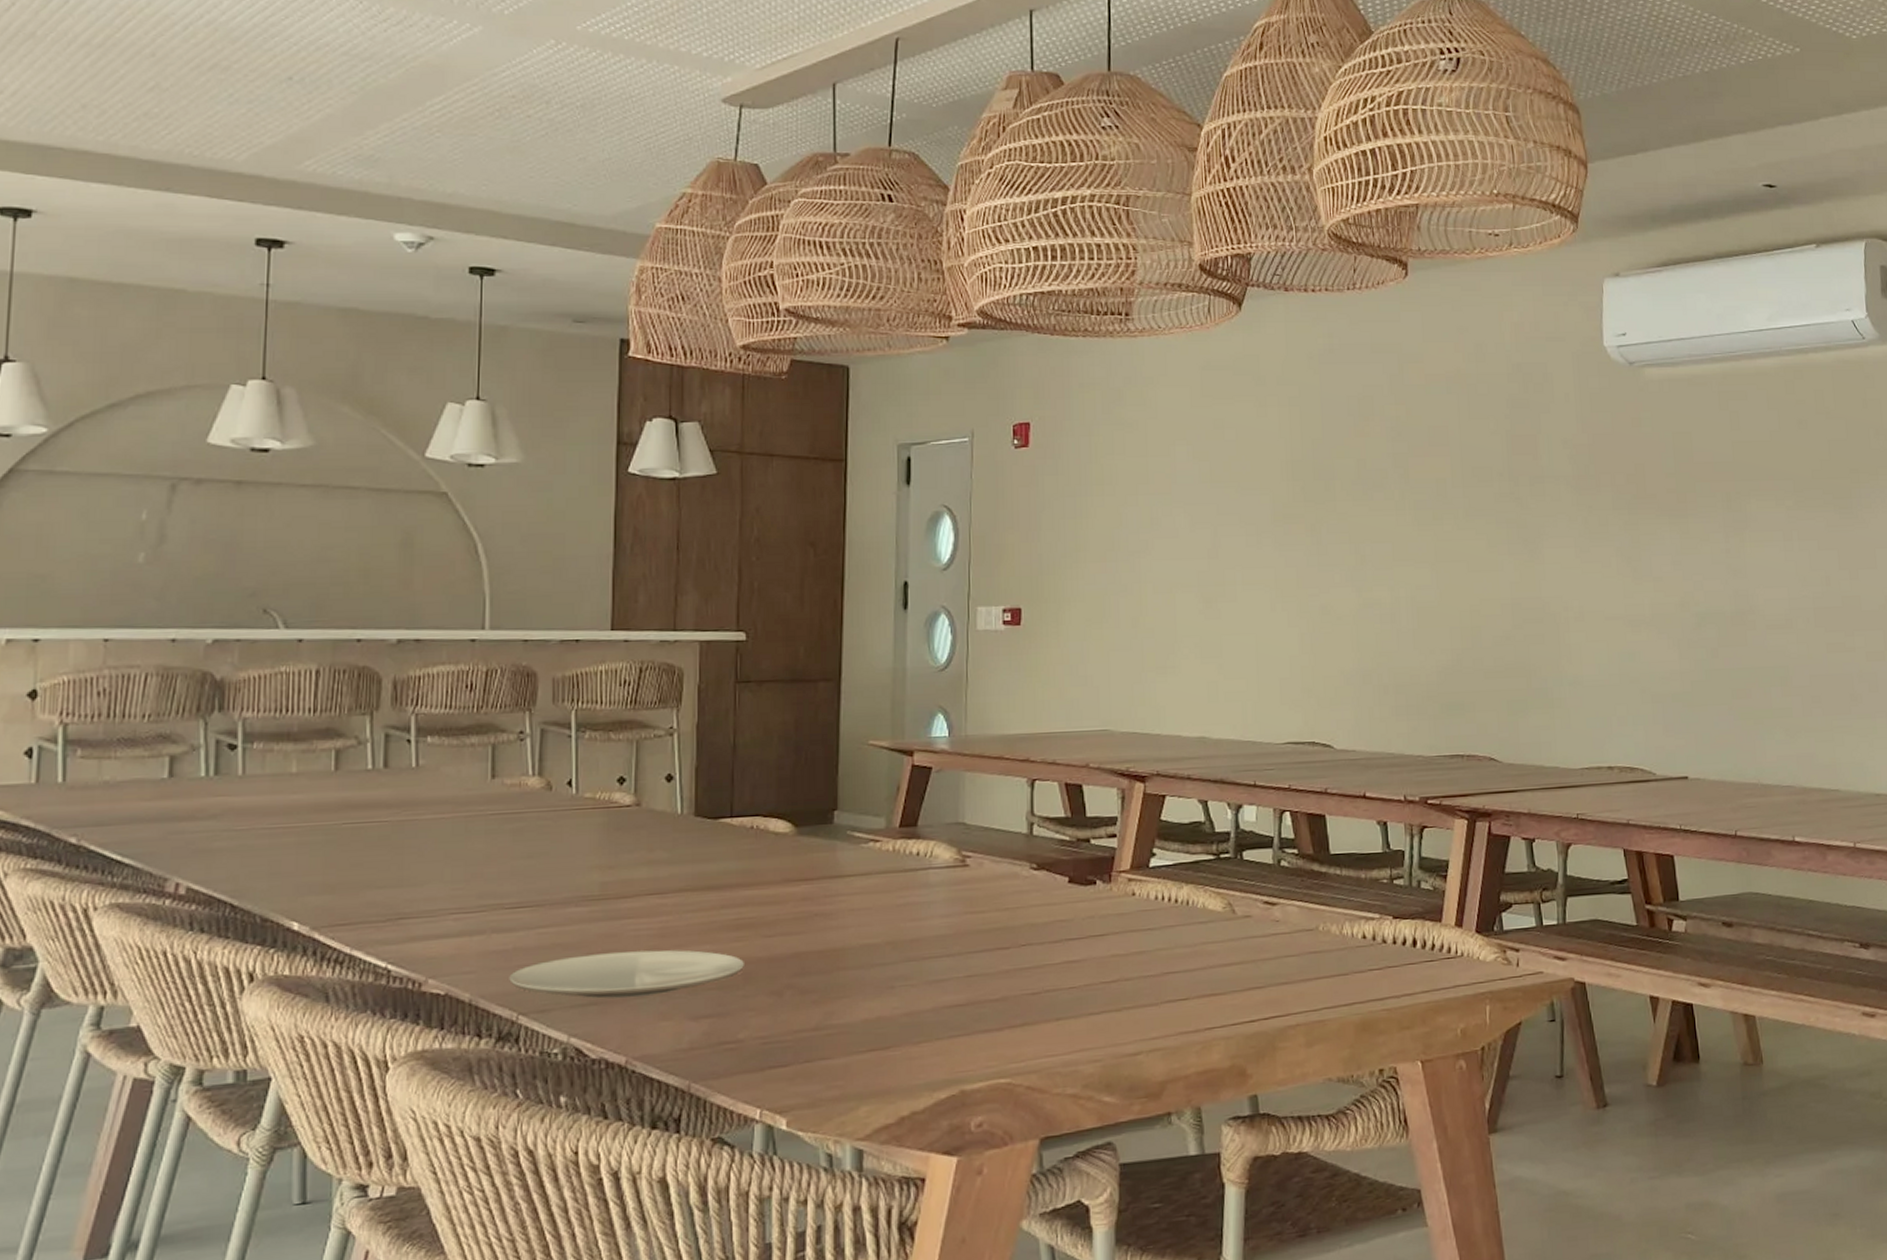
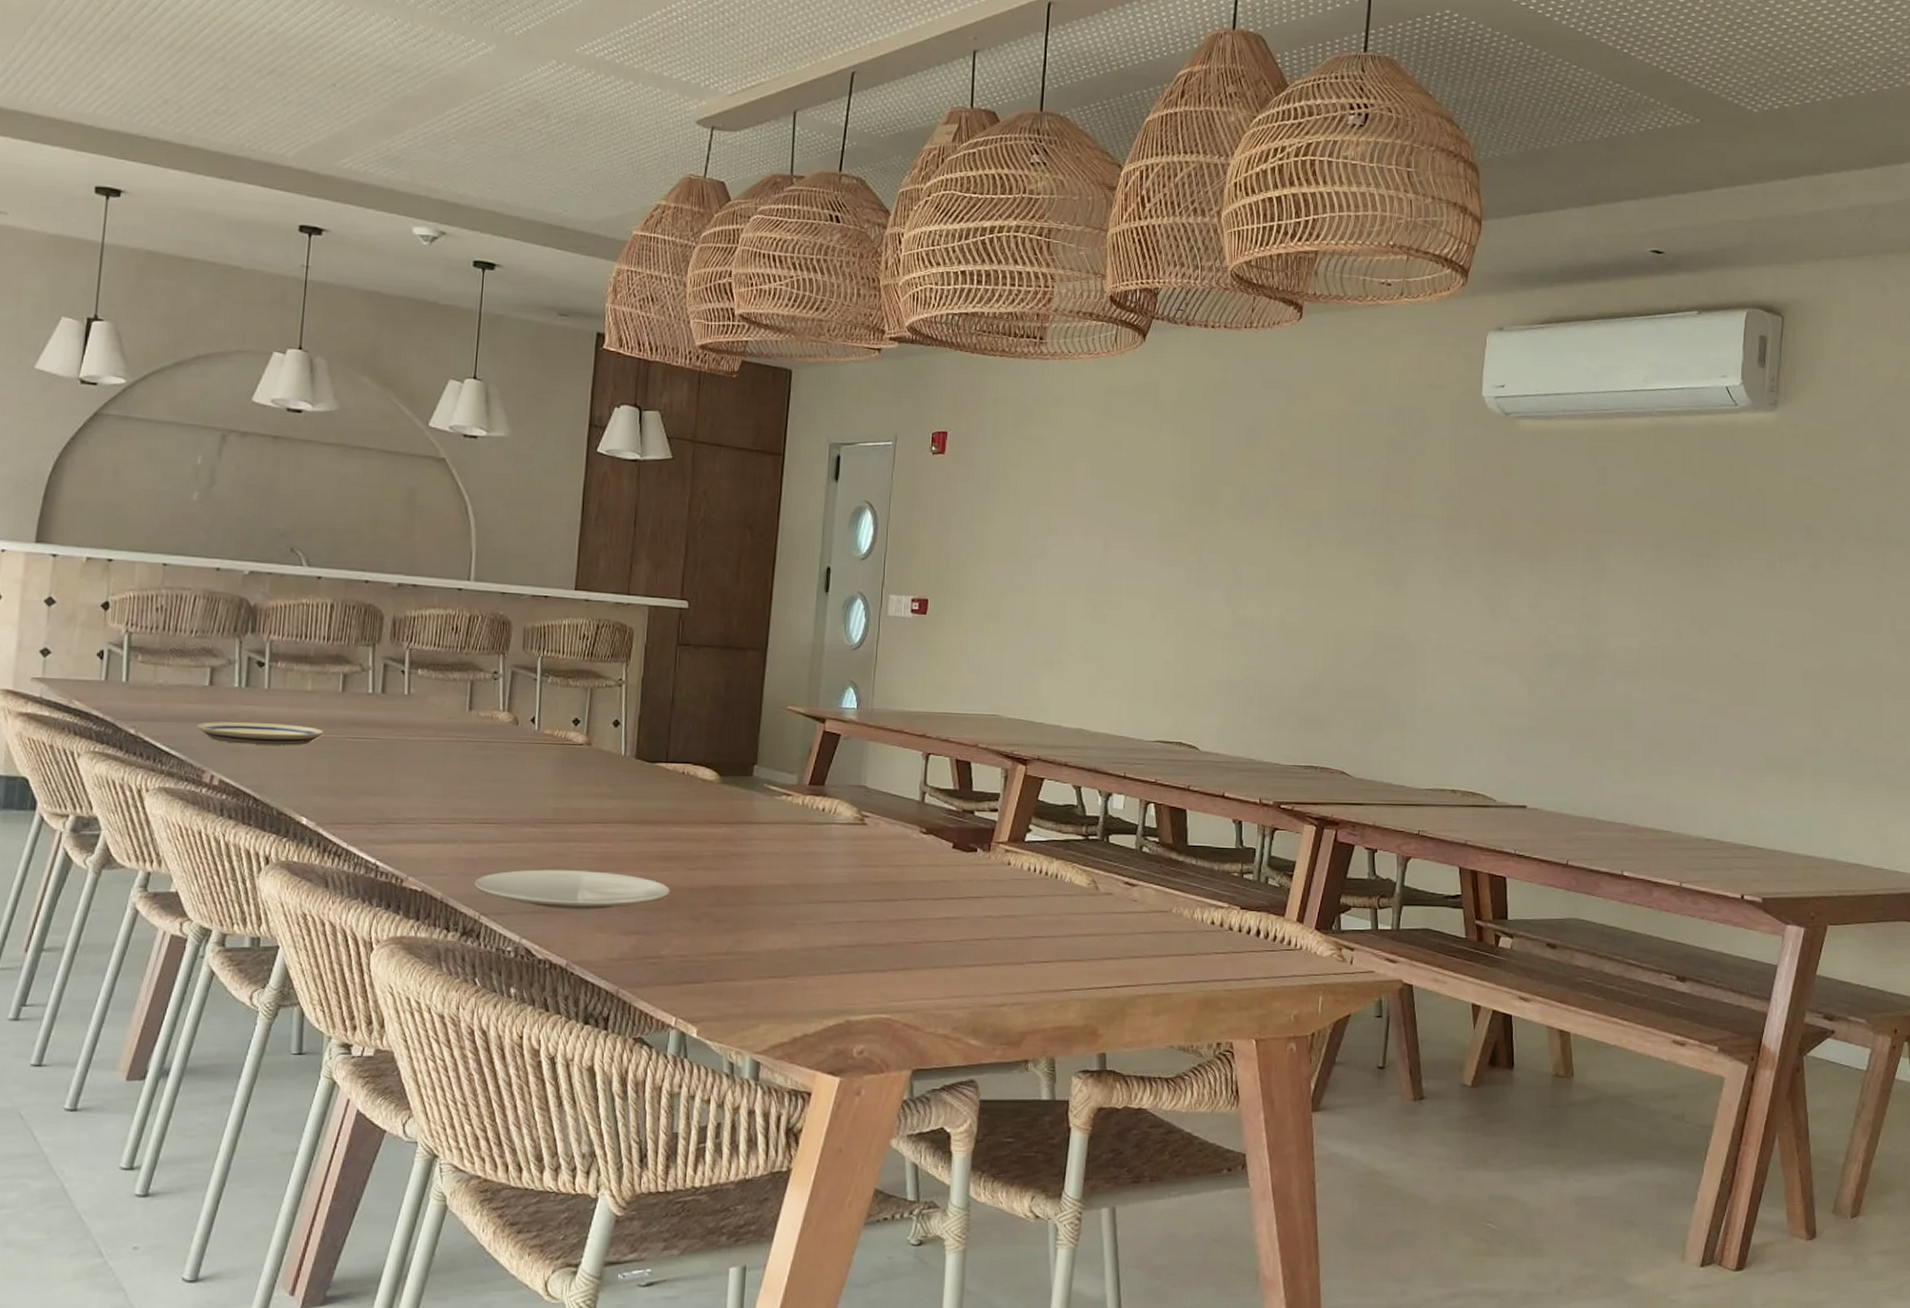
plate: none [155,814,315,843] -> present [197,721,324,746]

